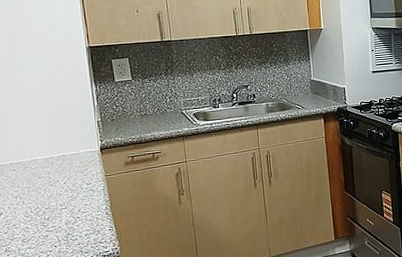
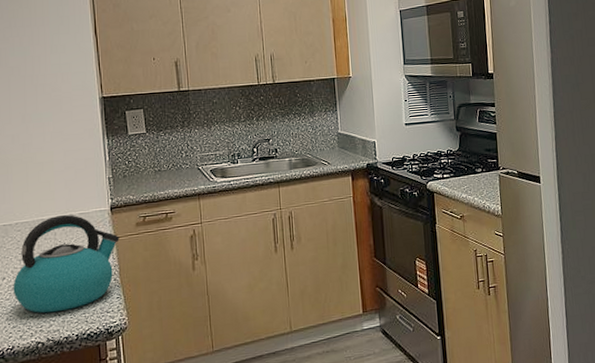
kettle: none [10,155,110,245] -> present [13,214,119,313]

